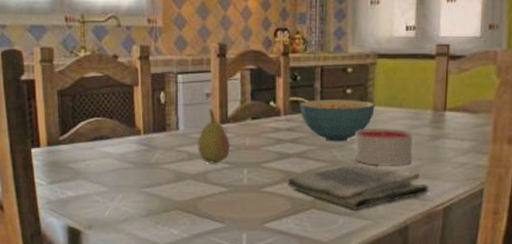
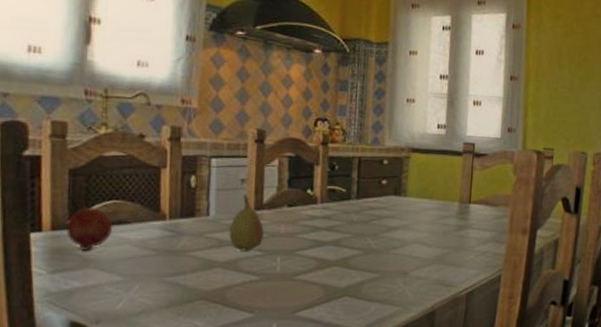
fruit: none [58,125,97,164] -> present [65,207,114,251]
dish towel: present [286,163,429,211] -> none [320,251,454,297]
cereal bowl: present [299,99,375,142] -> none [336,189,408,231]
candle: present [354,128,414,167] -> none [387,217,442,255]

